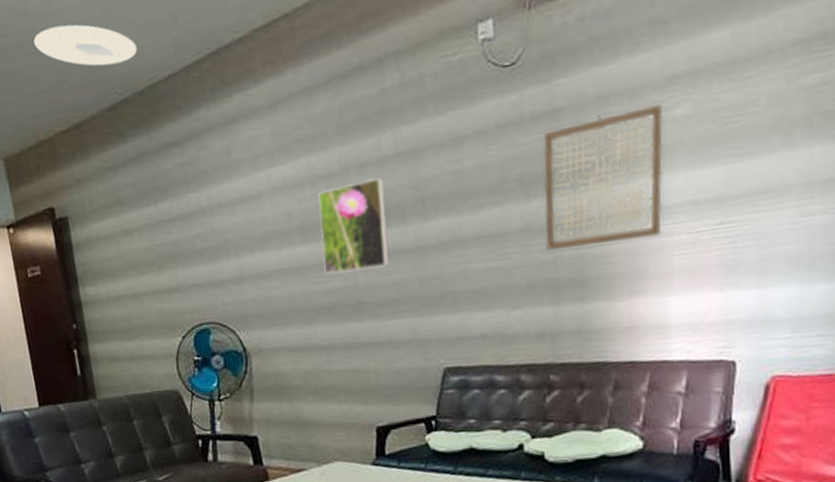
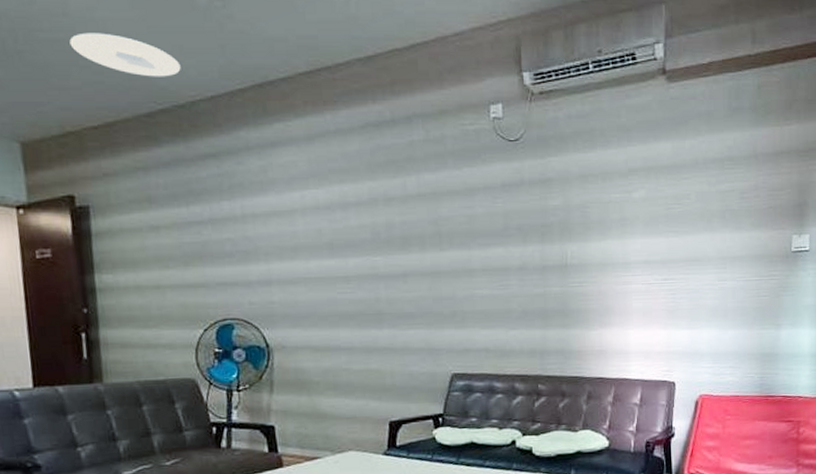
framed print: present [318,178,389,275] -> none [347,212,408,287]
wall art: present [543,104,664,250] -> none [537,187,626,286]

